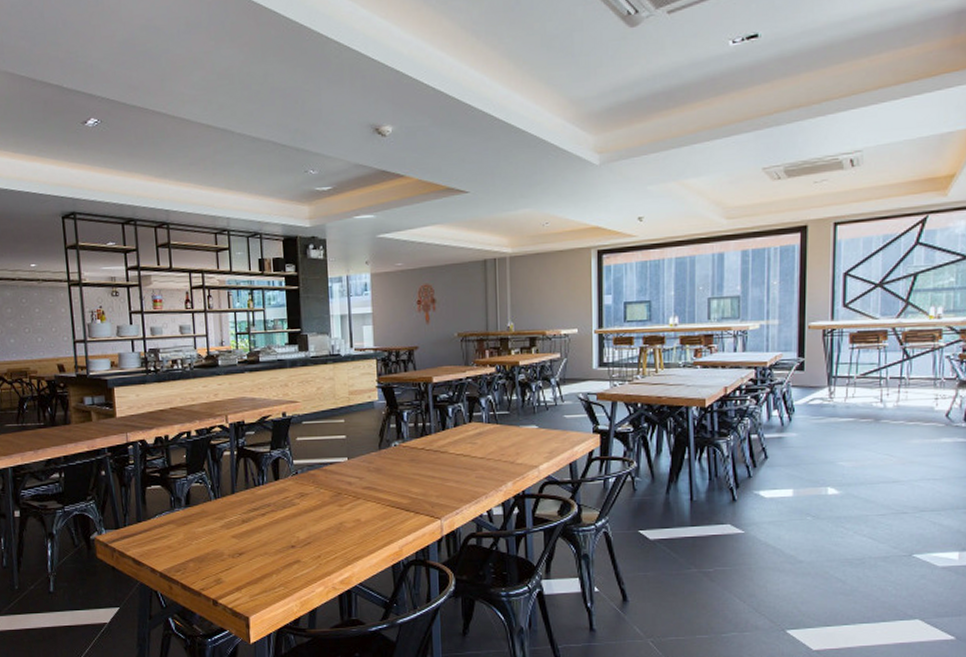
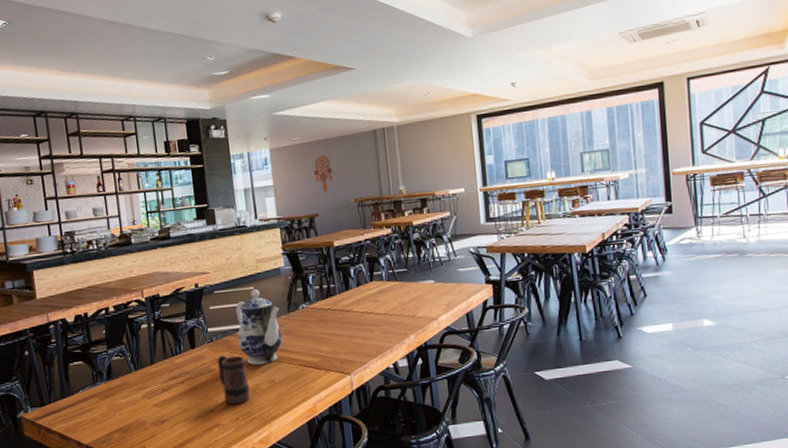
mug: none [302,489,334,541] -> present [218,355,251,404]
teapot: none [323,422,372,502] -> present [235,289,283,365]

